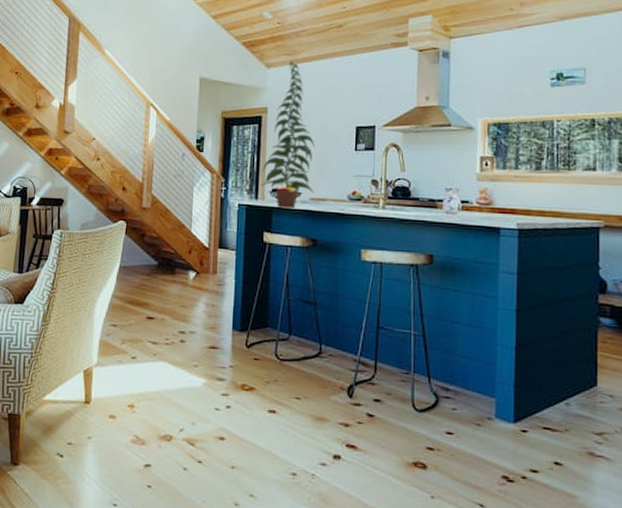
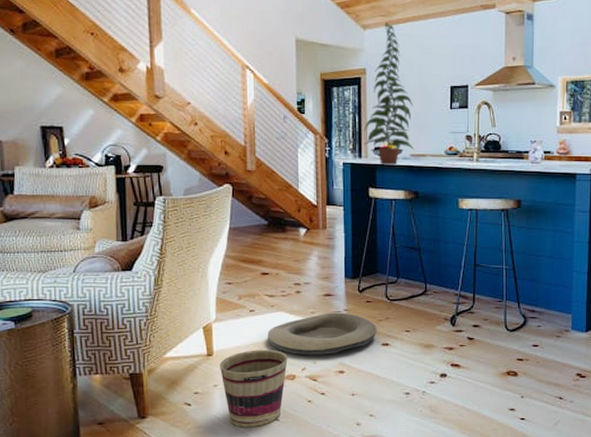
basket: none [96,401,166,492] -> present [220,349,288,427]
dog bed: none [147,367,264,416] -> present [267,312,377,355]

